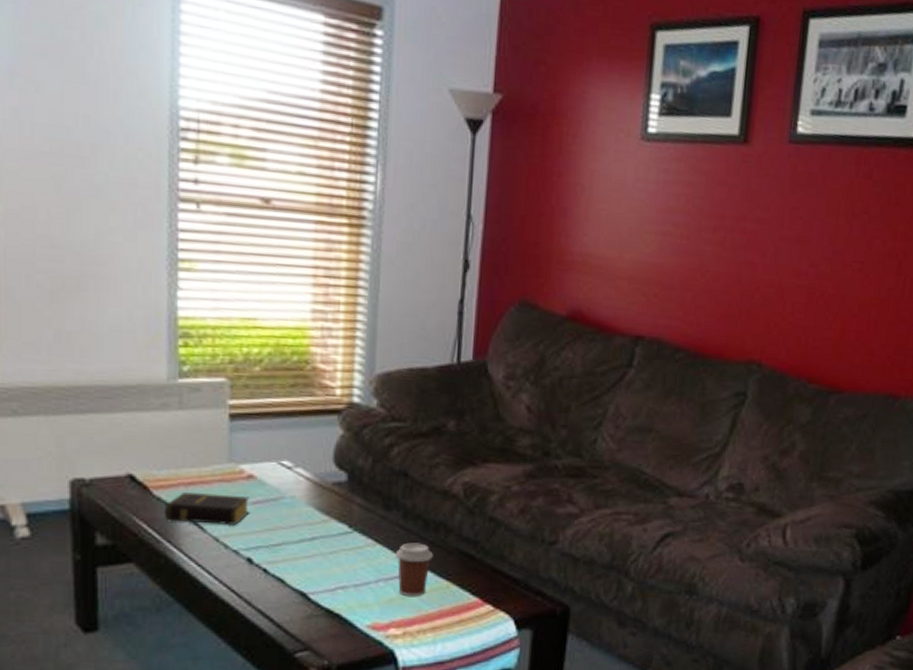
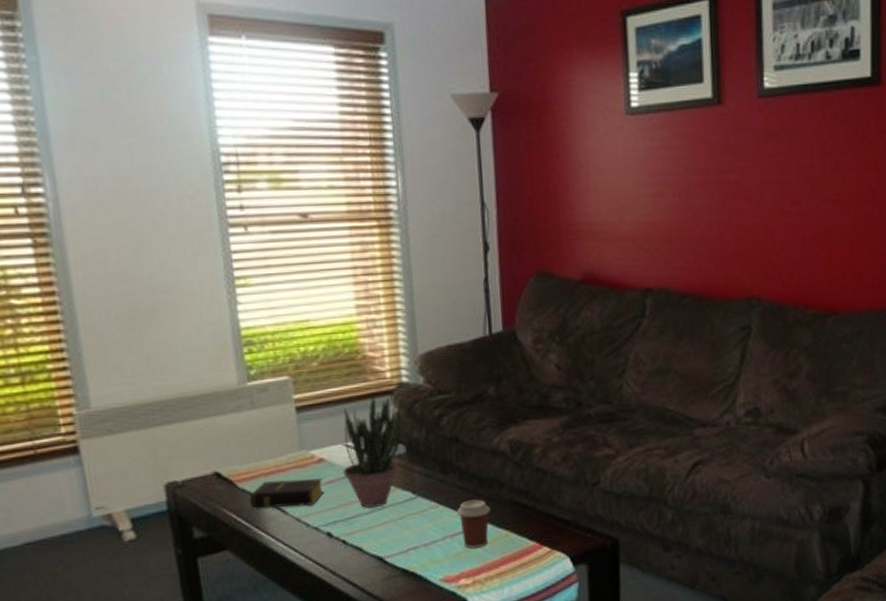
potted plant: none [273,412,348,537] -> present [343,395,403,508]

